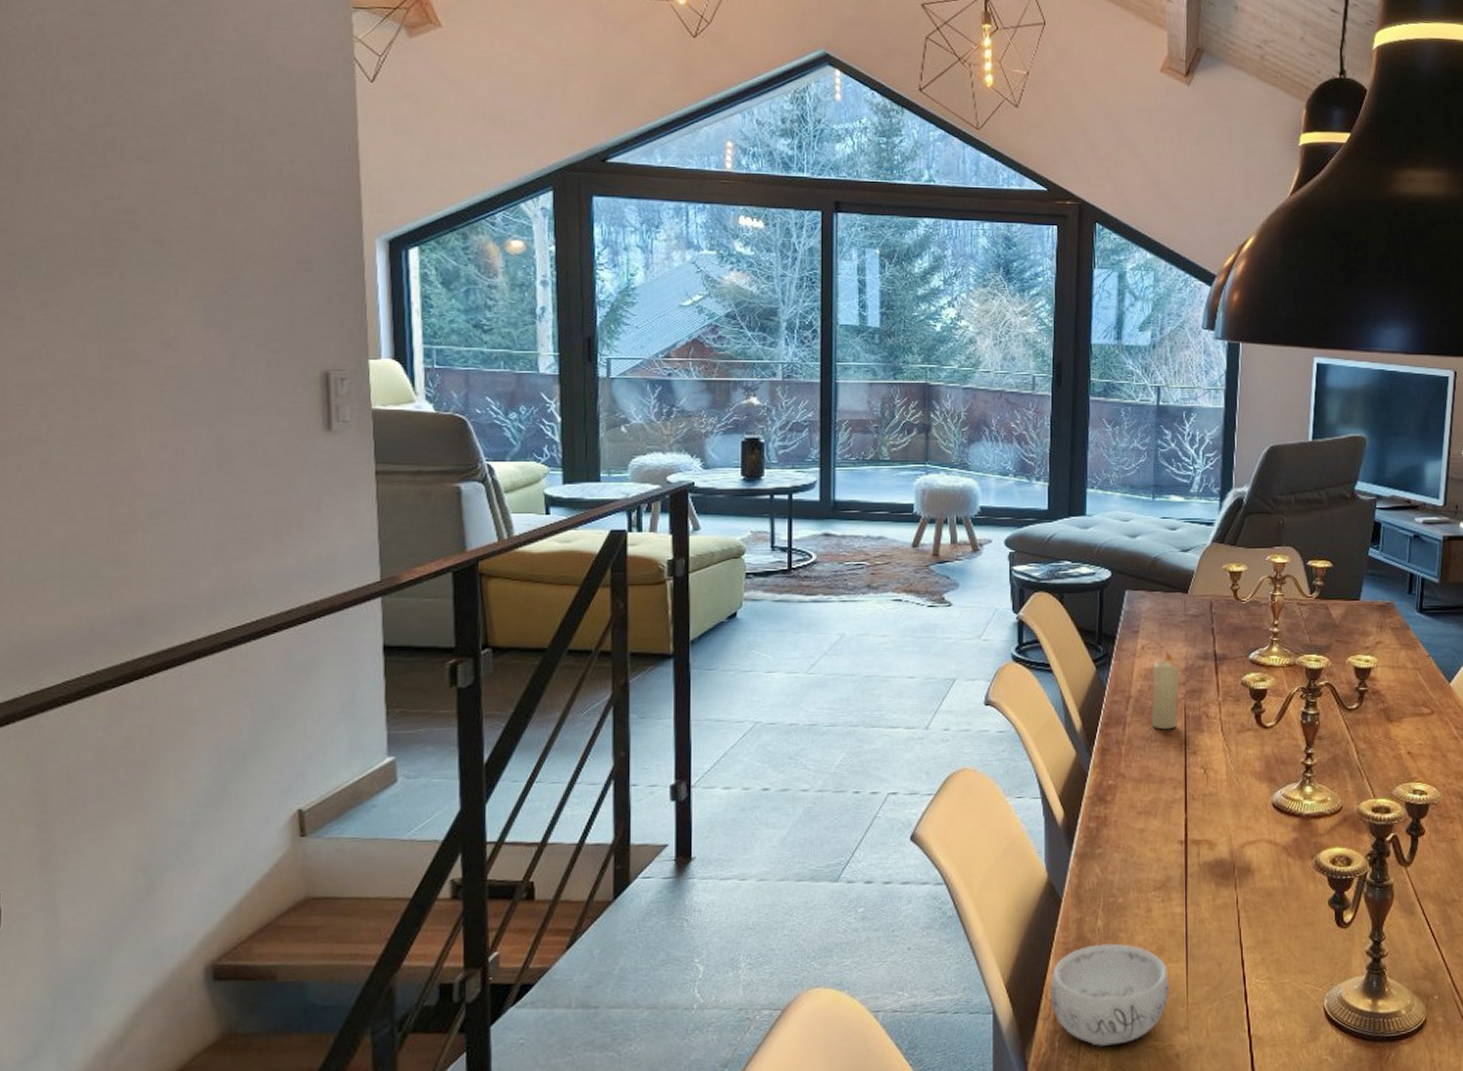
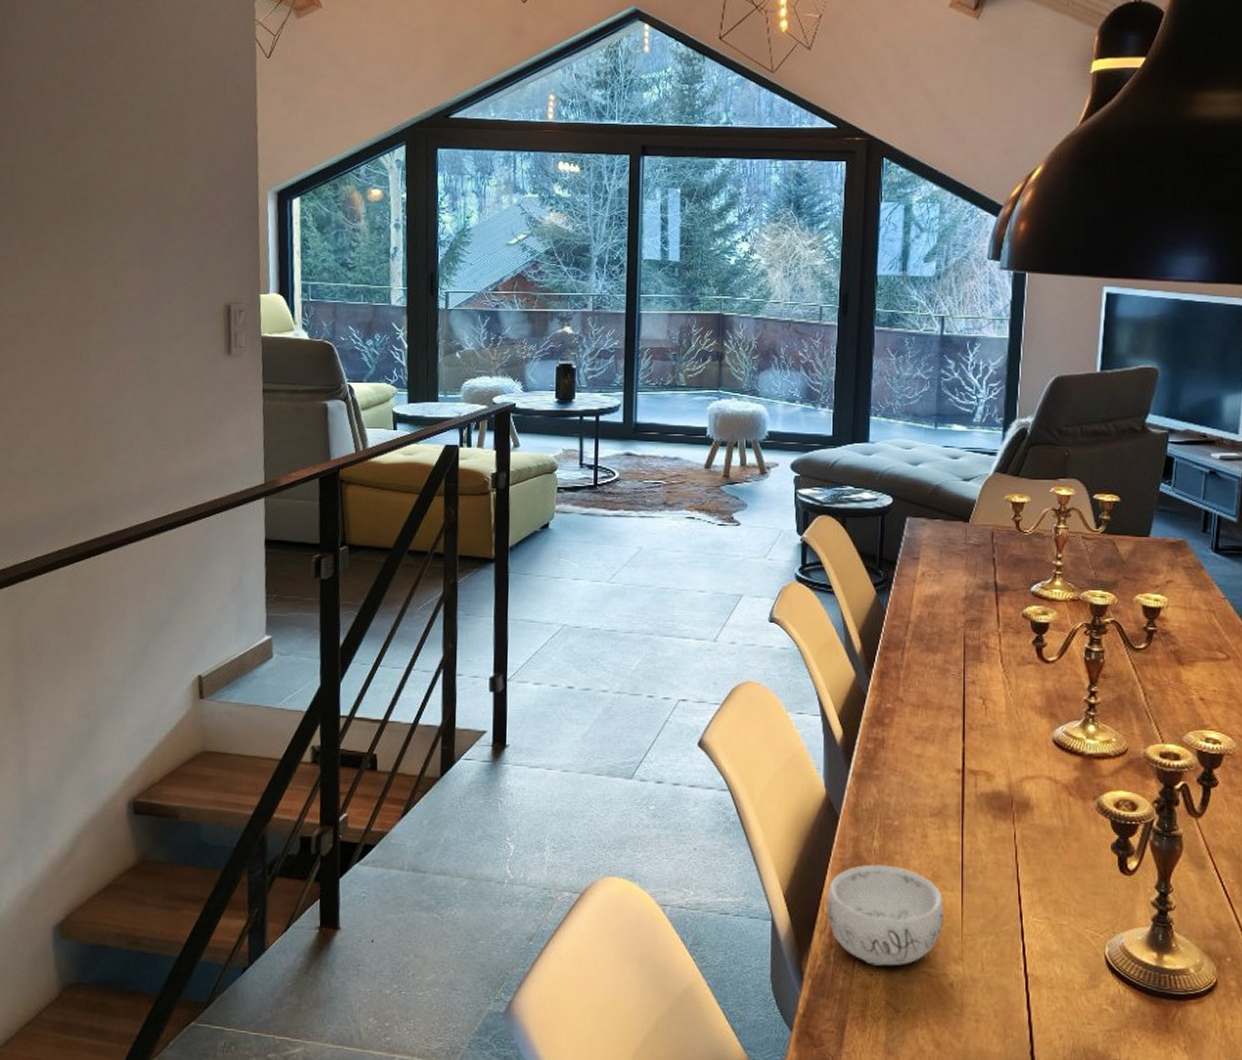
candle: present [1152,651,1179,730] -> none [931,579,958,657]

